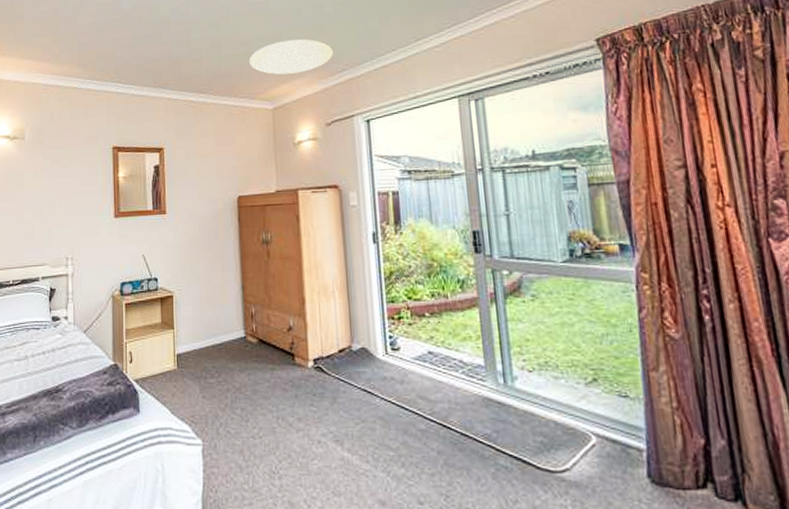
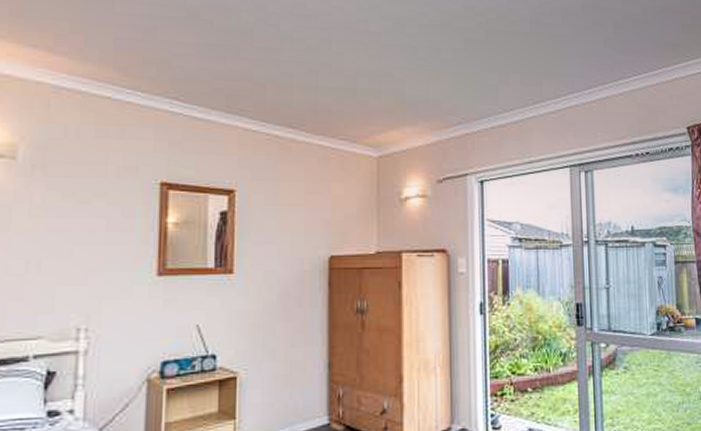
ceiling light: present [250,39,334,75] -> none [353,80,450,120]

